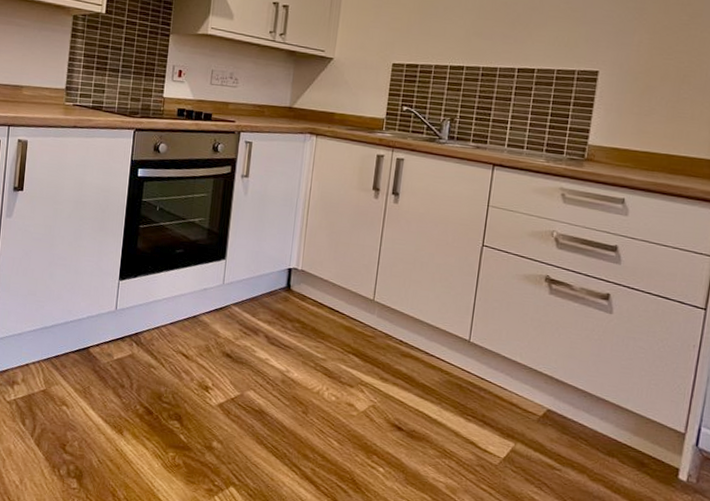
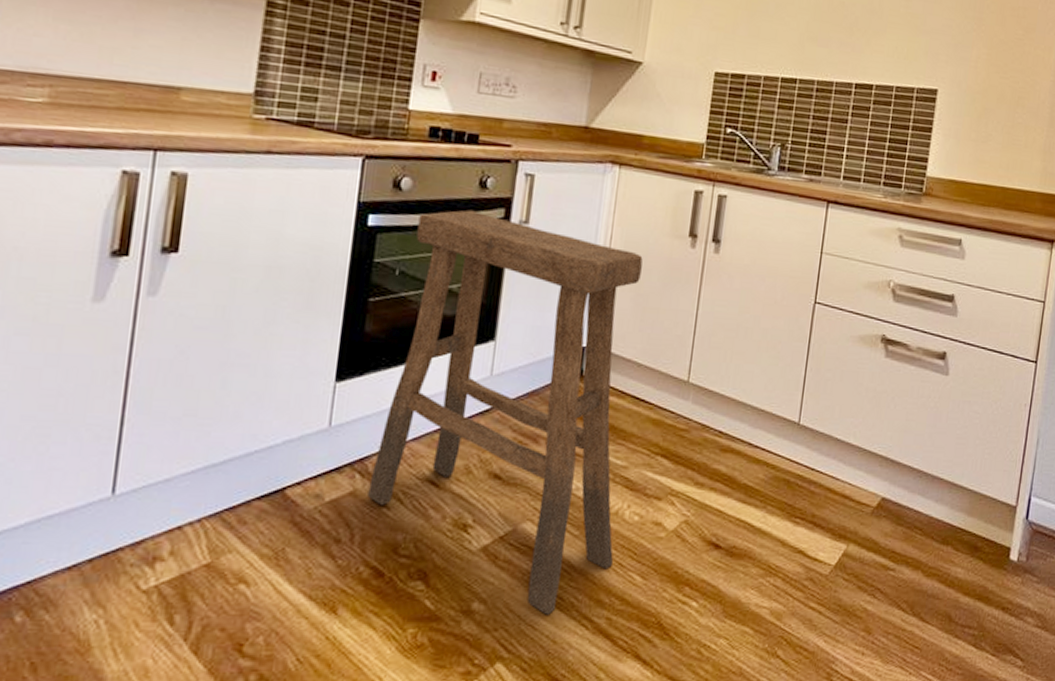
stool: none [141,166,336,459] -> present [367,209,643,615]

